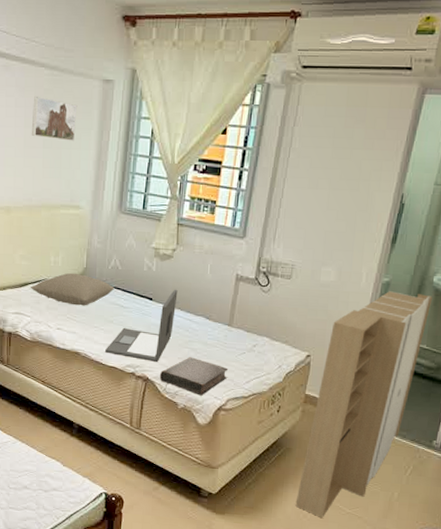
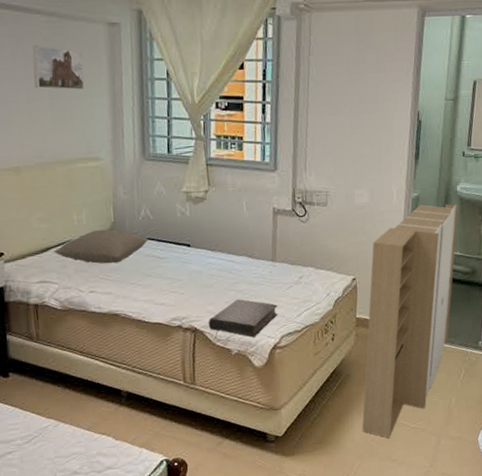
laptop: present [105,289,178,362] -> none [146,231,216,311]

